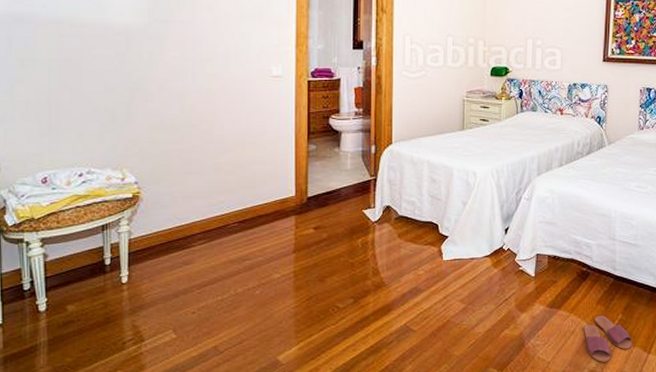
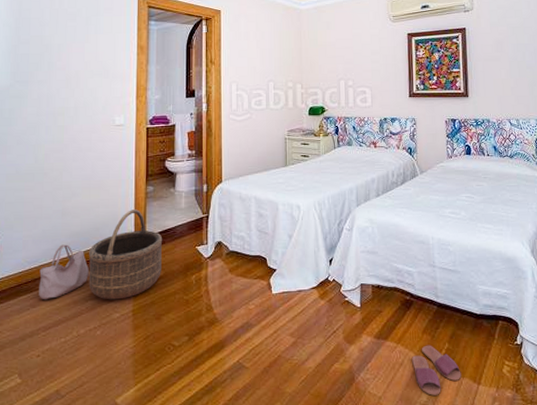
handbag: none [191,202,246,258] -> present [39,244,89,300]
basket: none [244,169,326,260] -> present [88,209,163,300]

